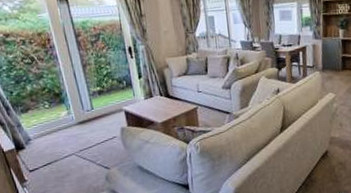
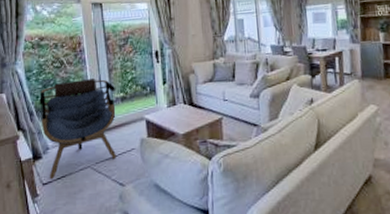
armchair: none [13,73,100,167] -> present [39,77,117,180]

